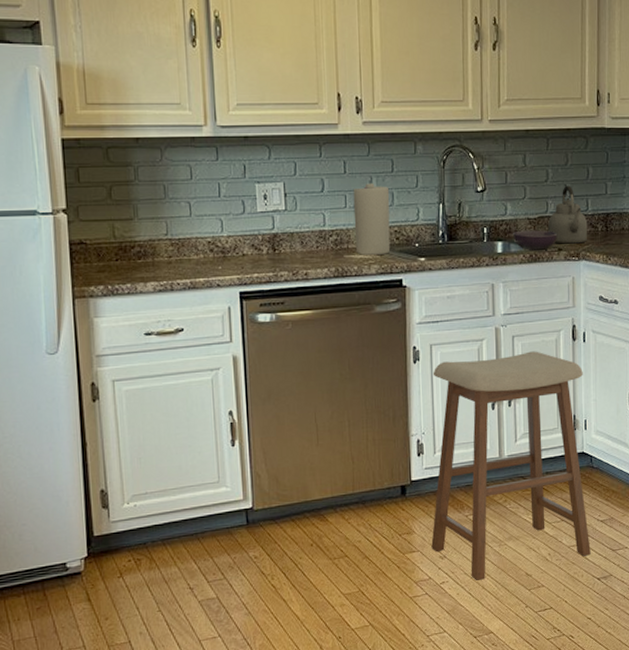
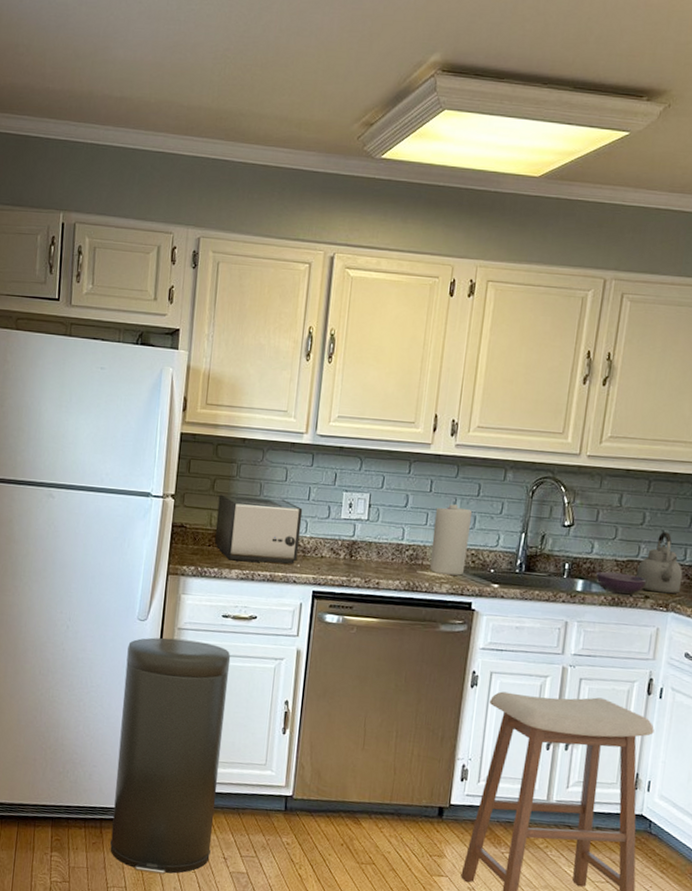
pedal bin: none [40,365,174,626] -> present [110,637,231,875]
toaster: none [118,199,218,273] -> present [214,494,303,565]

